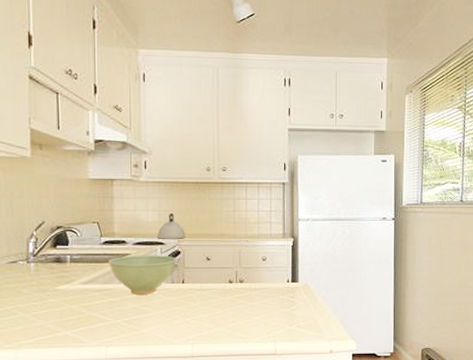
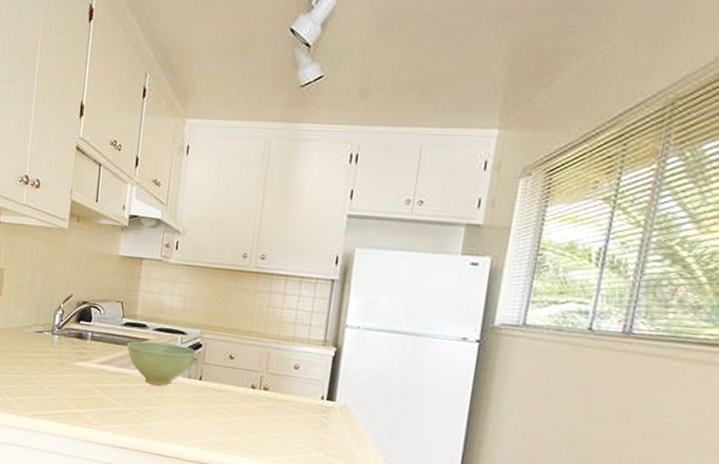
kettle: present [157,213,186,239] -> none [179,301,210,331]

